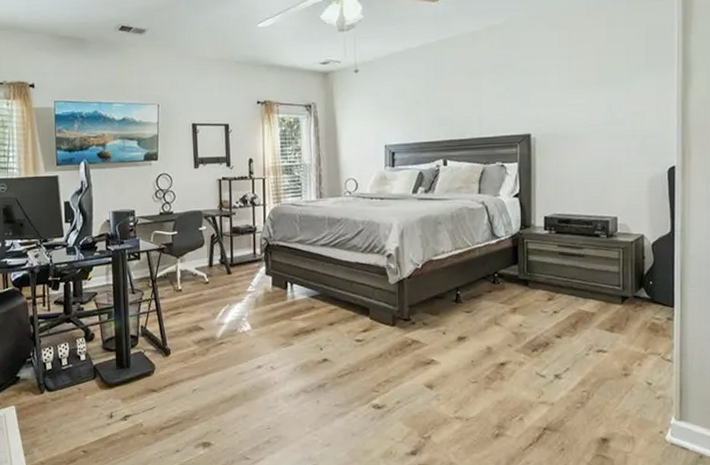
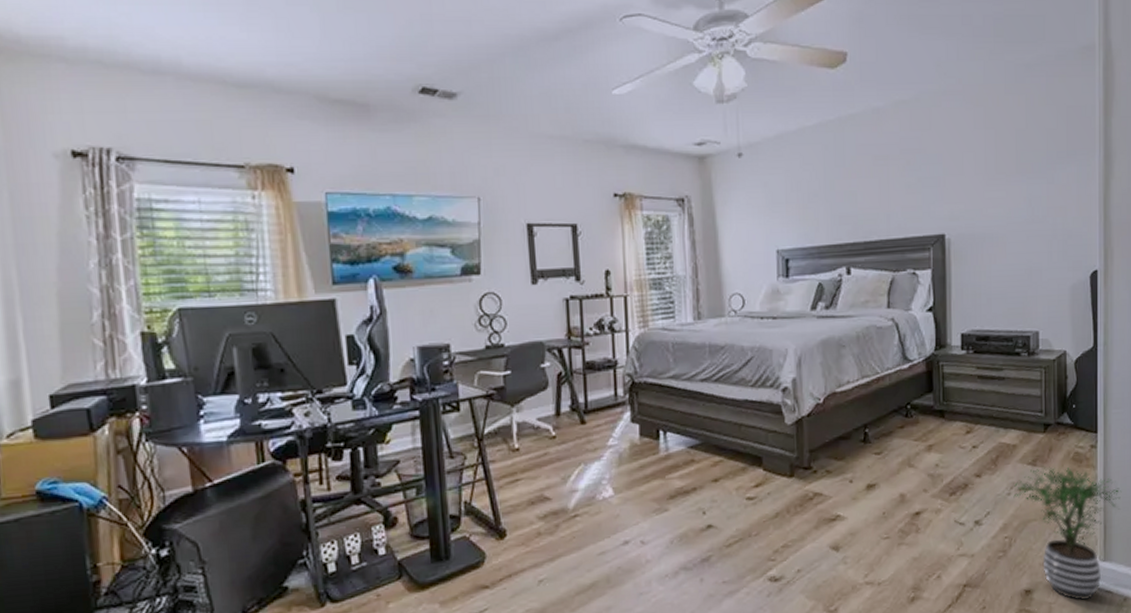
potted plant: none [591,332,698,454] -> present [1013,466,1122,601]

